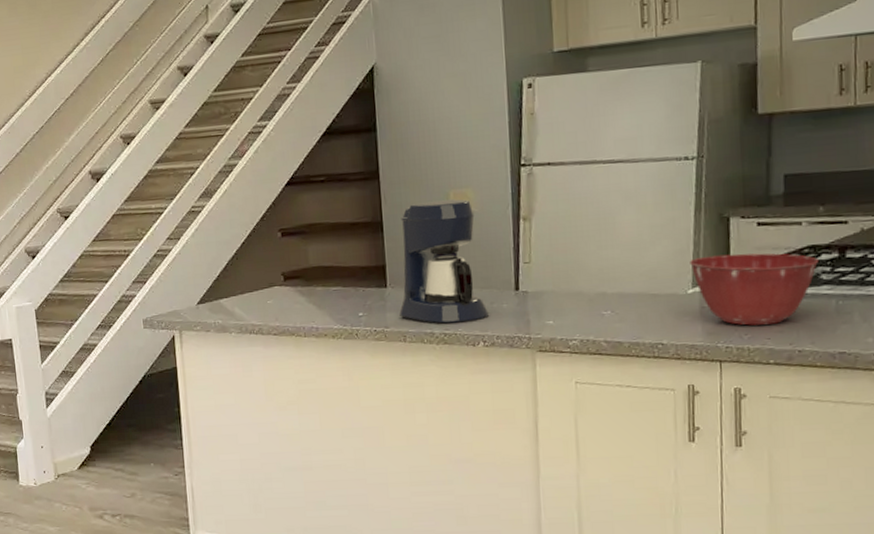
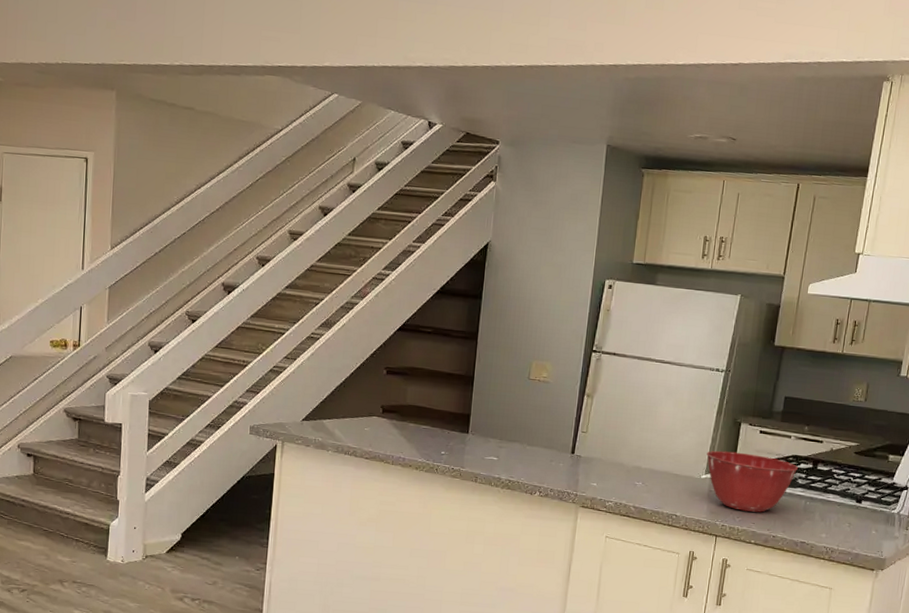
coffee maker: present [399,199,489,324] -> none [475,366,550,473]

